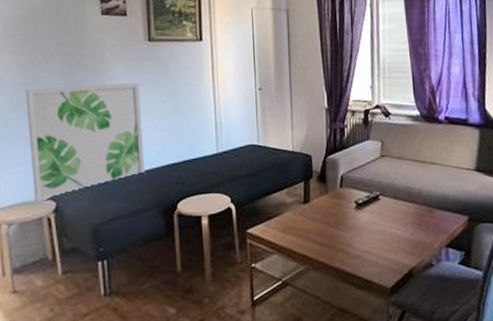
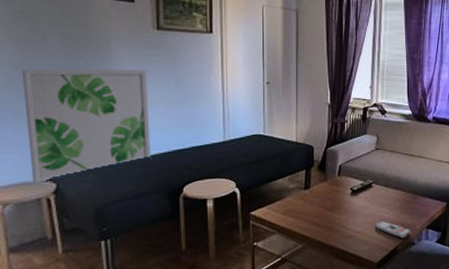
remote control: none [385,238,428,259] -> present [375,220,411,239]

